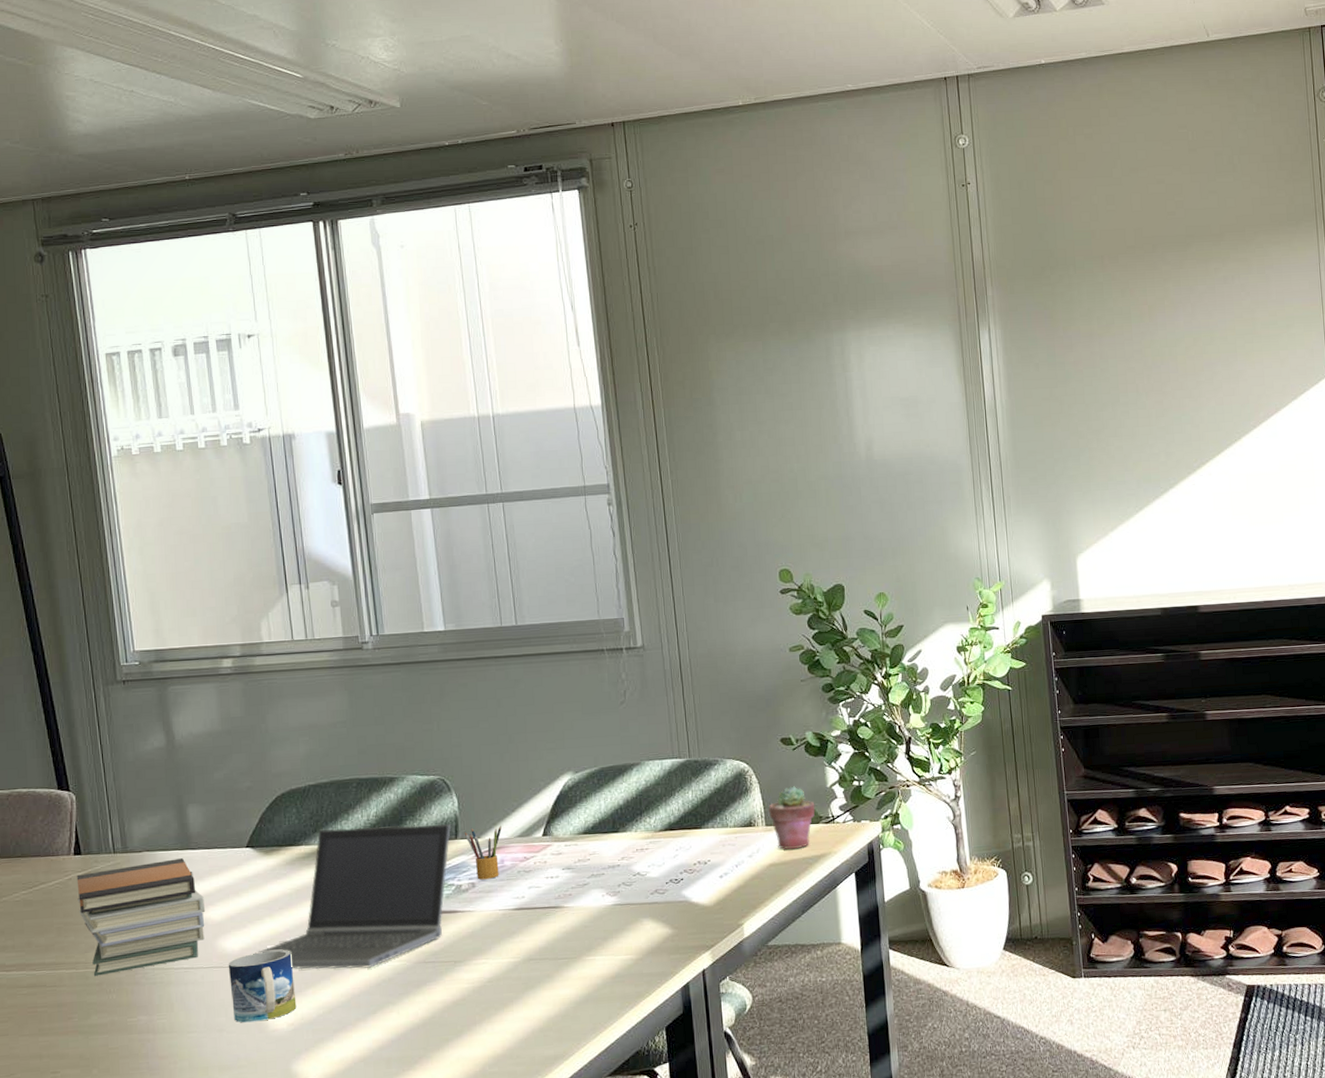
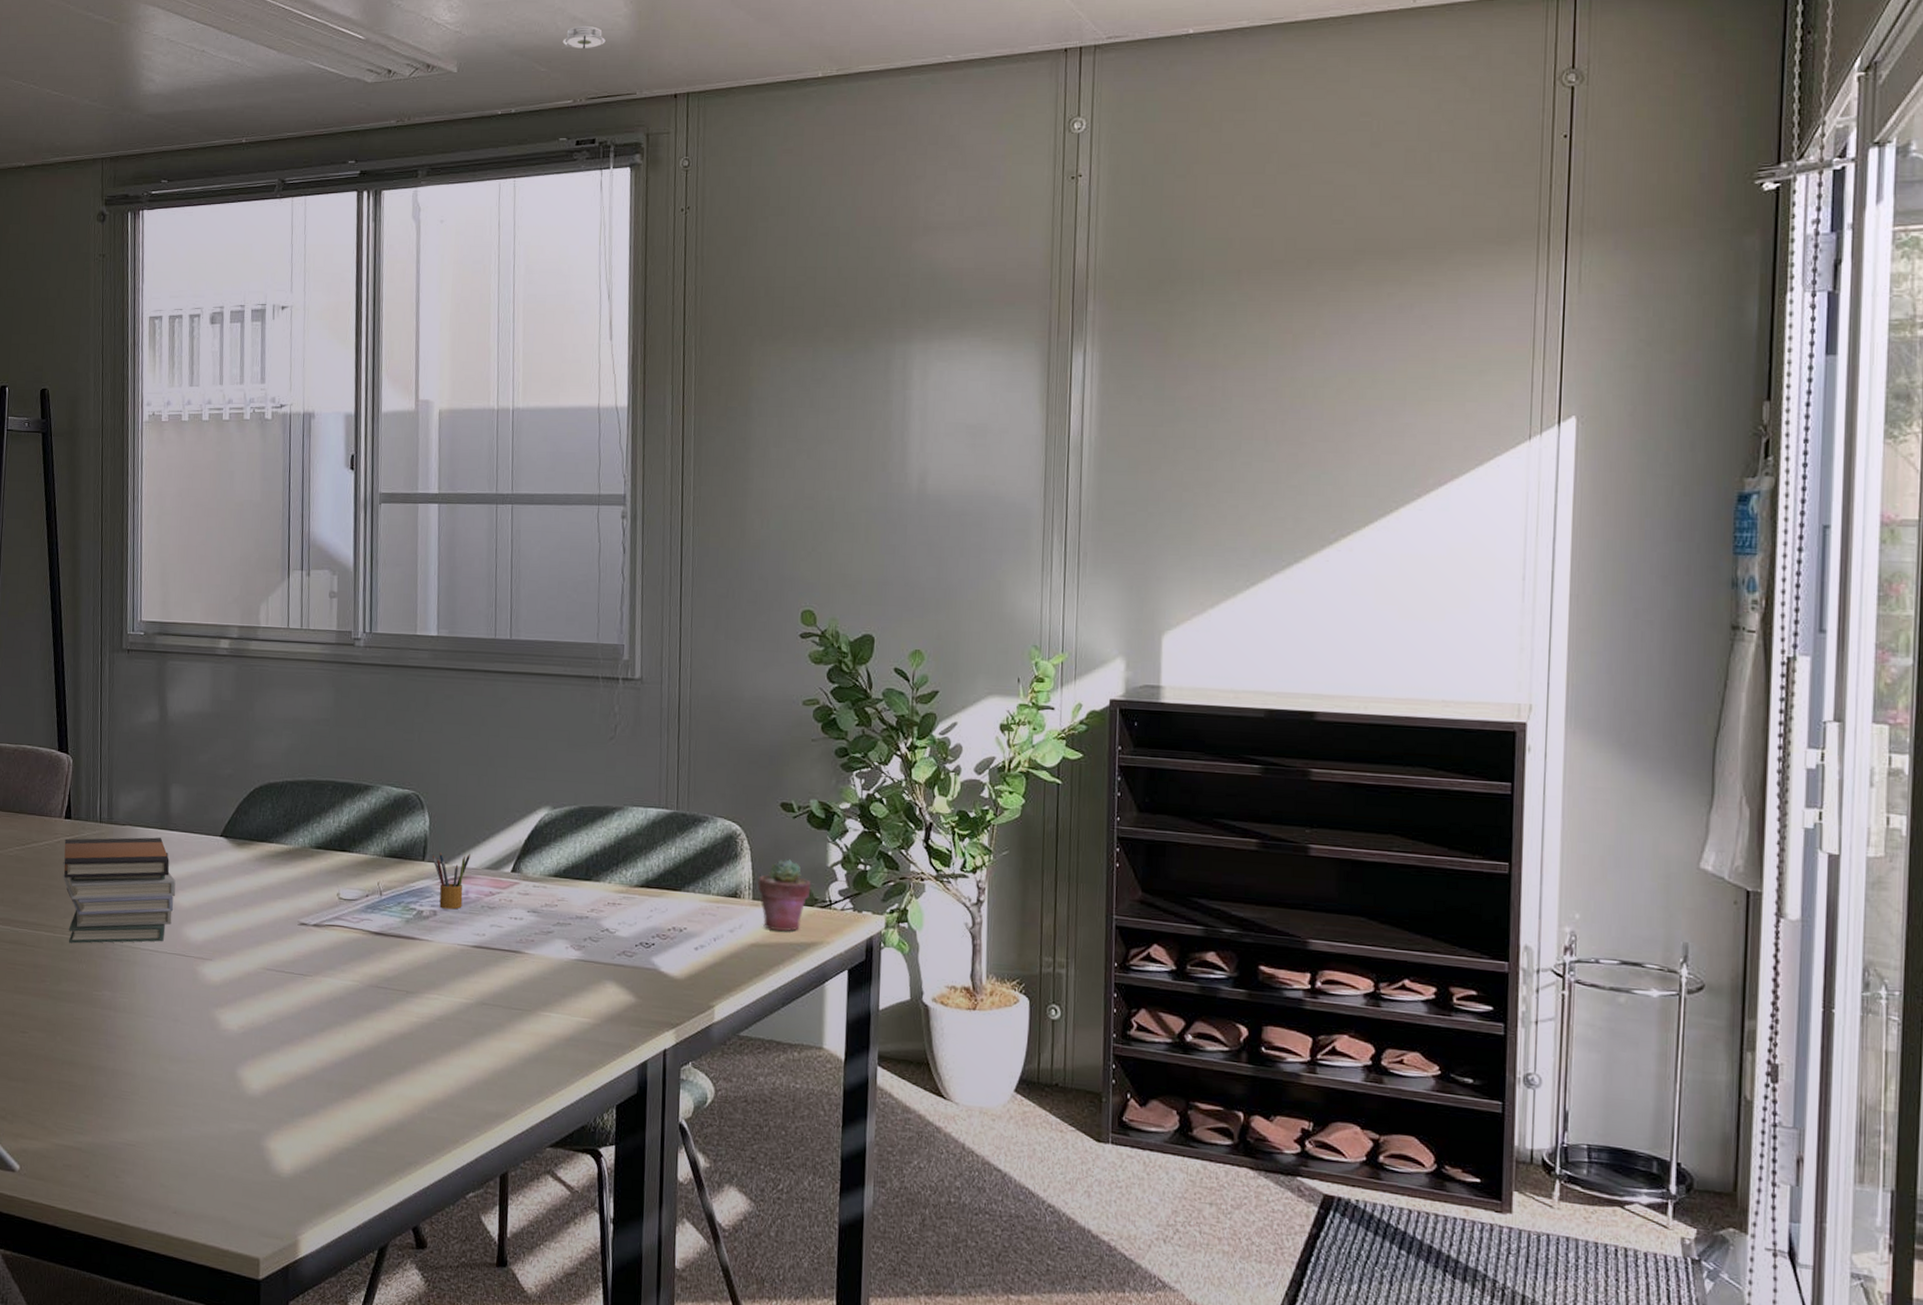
mug: present [228,950,297,1023] -> none [189,947,250,1018]
laptop computer: present [253,823,452,970] -> none [214,829,420,983]
smoke detector: none [499,62,541,84] -> present [561,25,606,49]

